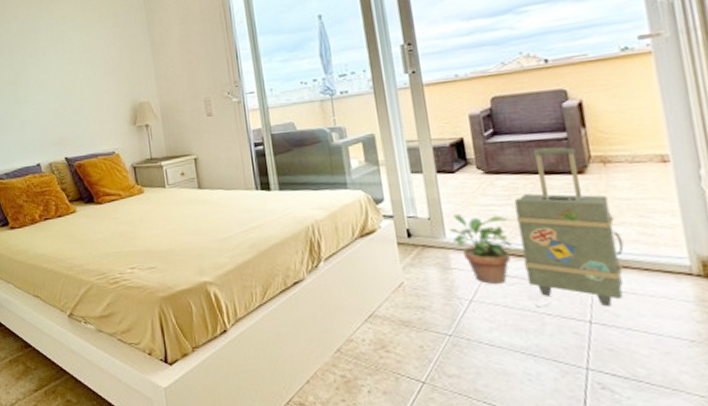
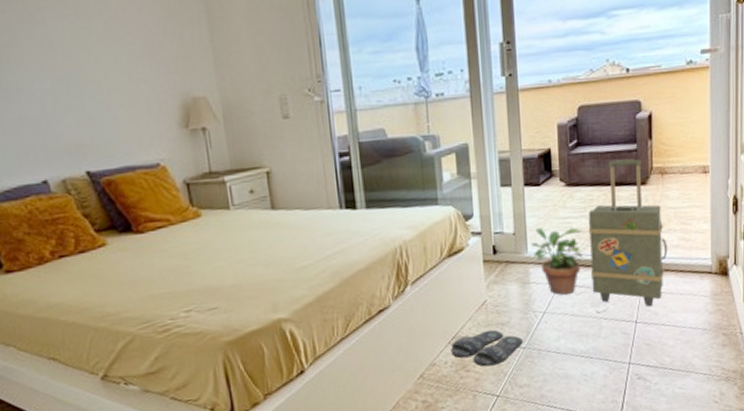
slippers: none [368,312,448,350] -> present [451,329,523,366]

